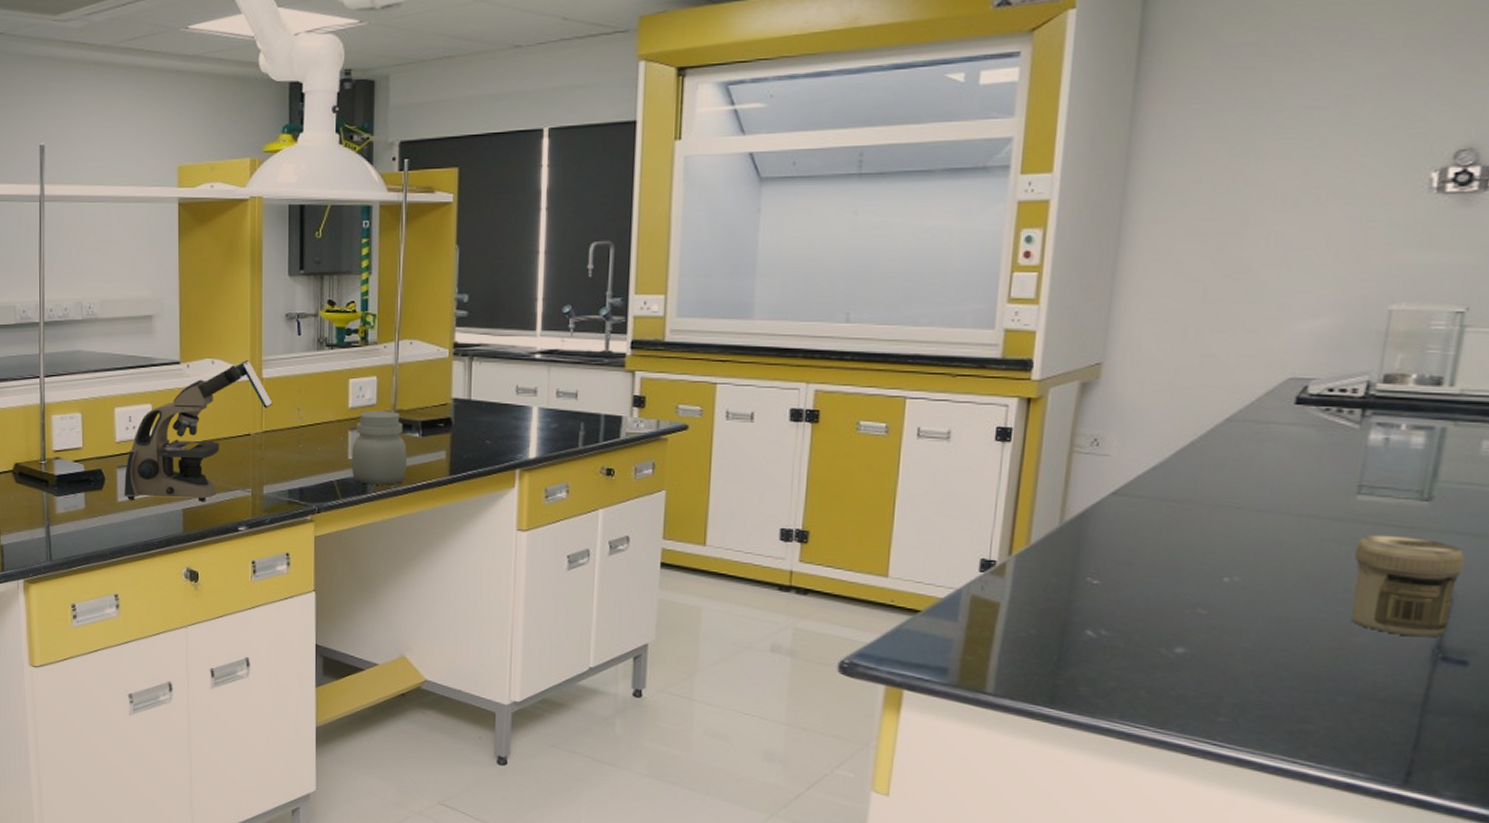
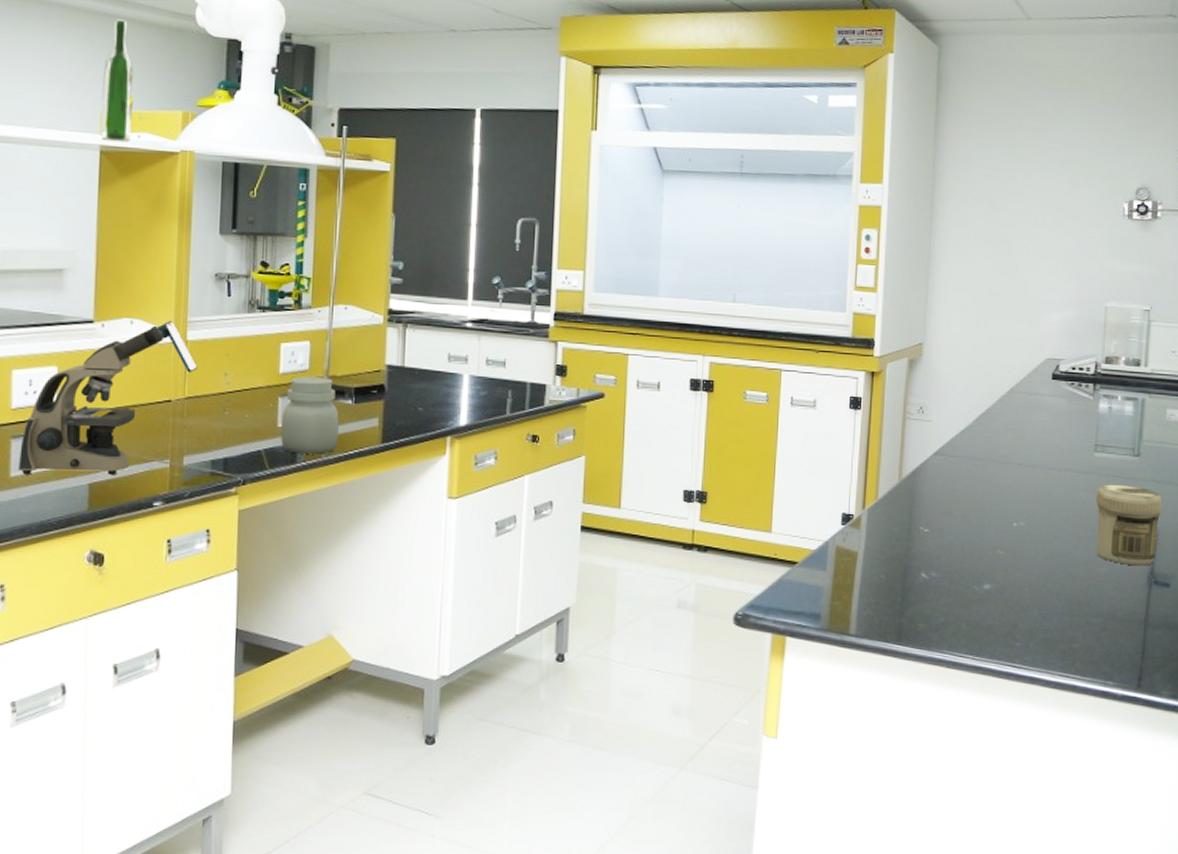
wine bottle: none [177,74,206,194] -> present [100,19,134,143]

